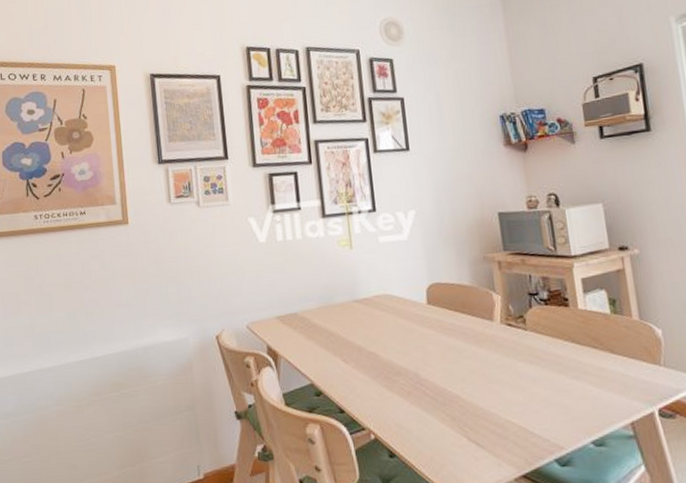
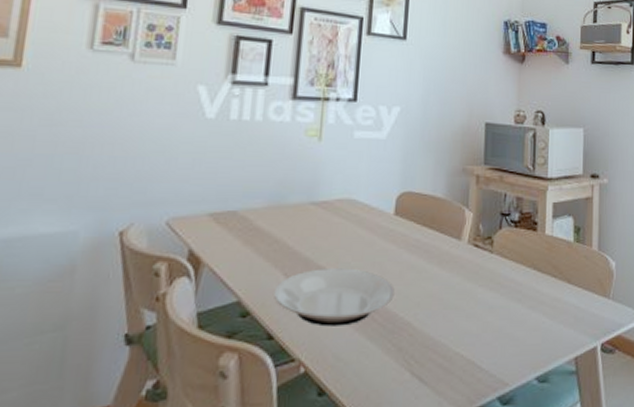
plate: none [338,352,440,401] -> present [274,268,395,327]

